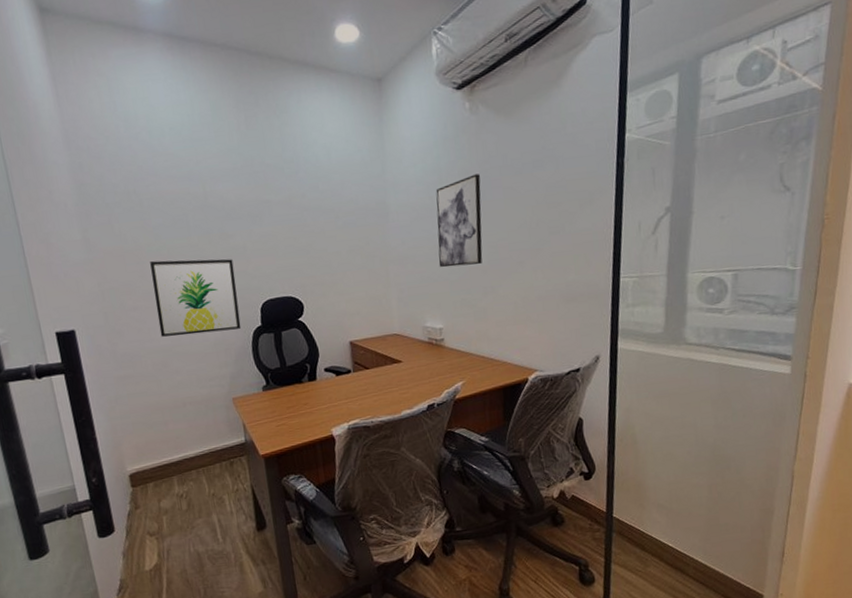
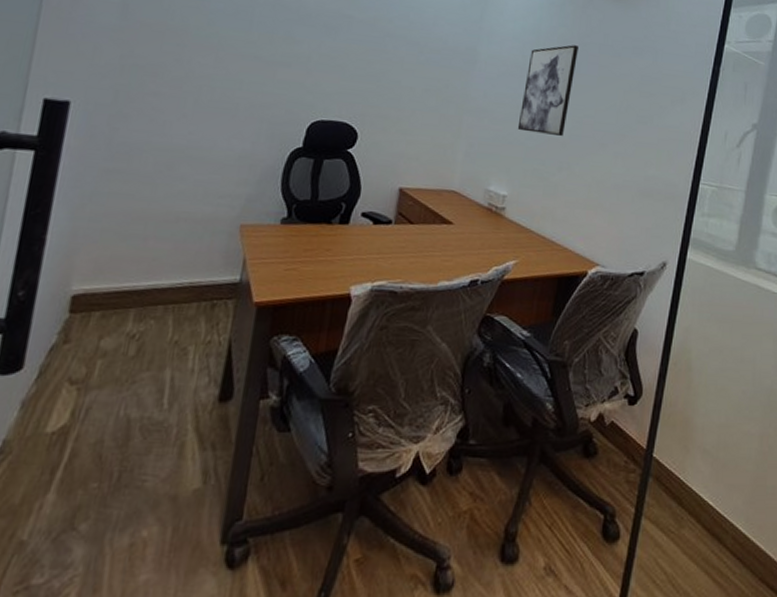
wall art: present [150,259,242,337] -> none [176,47,292,145]

